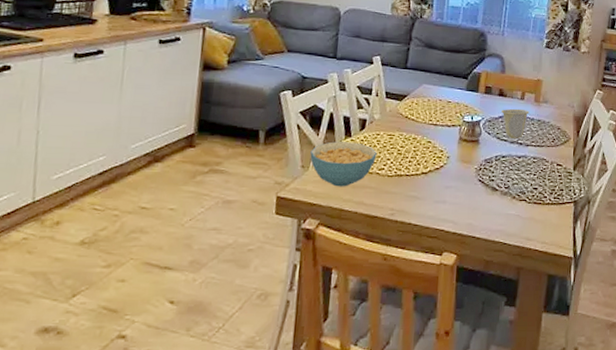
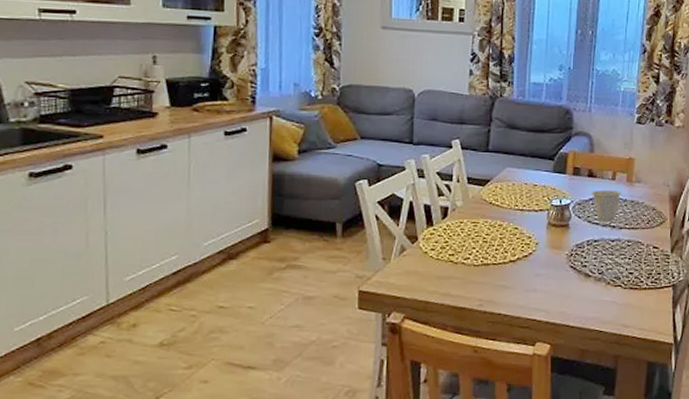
cereal bowl: present [310,141,377,187] -> none [391,231,461,279]

